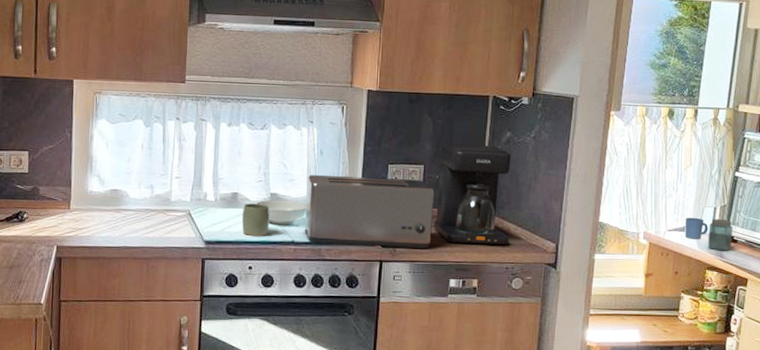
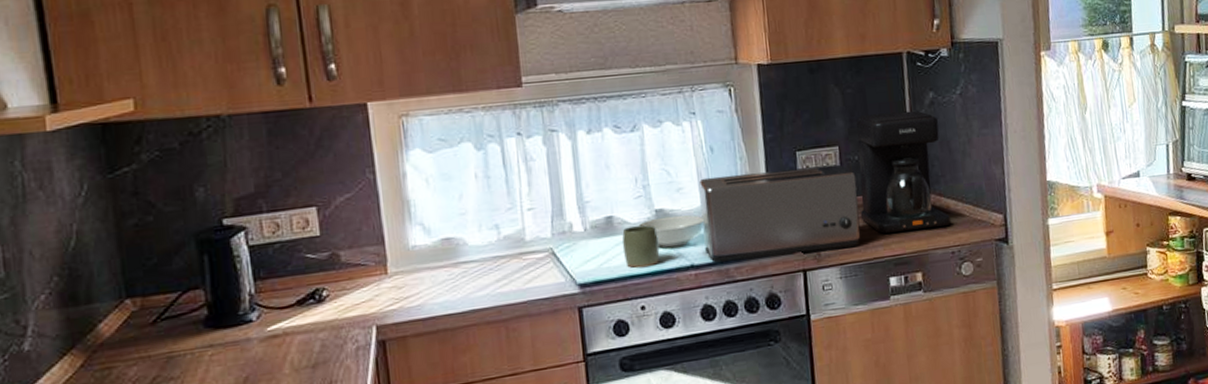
mug: present [684,217,709,241] -> none [1138,158,1164,185]
peanut butter: present [707,218,733,251] -> none [1164,156,1191,193]

